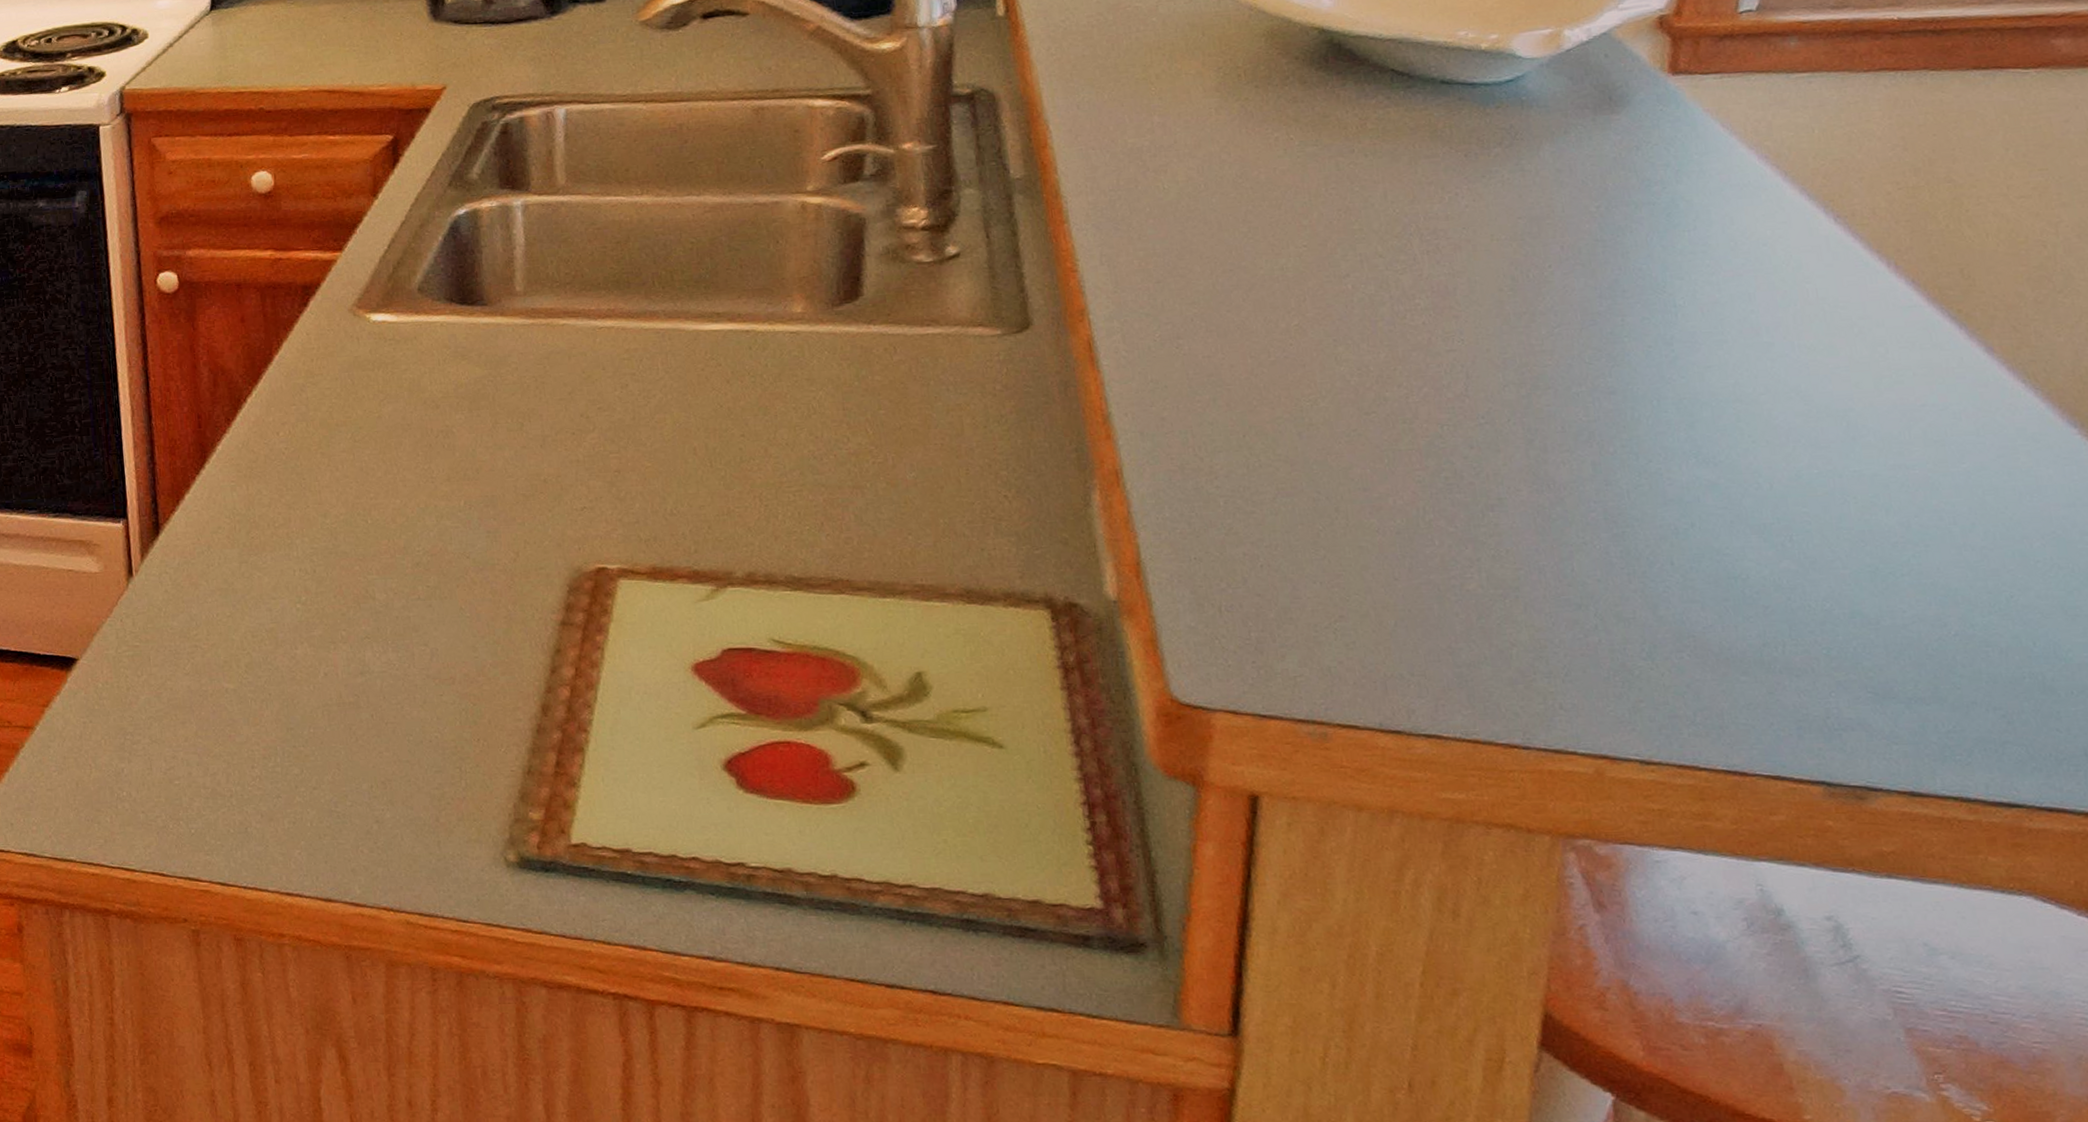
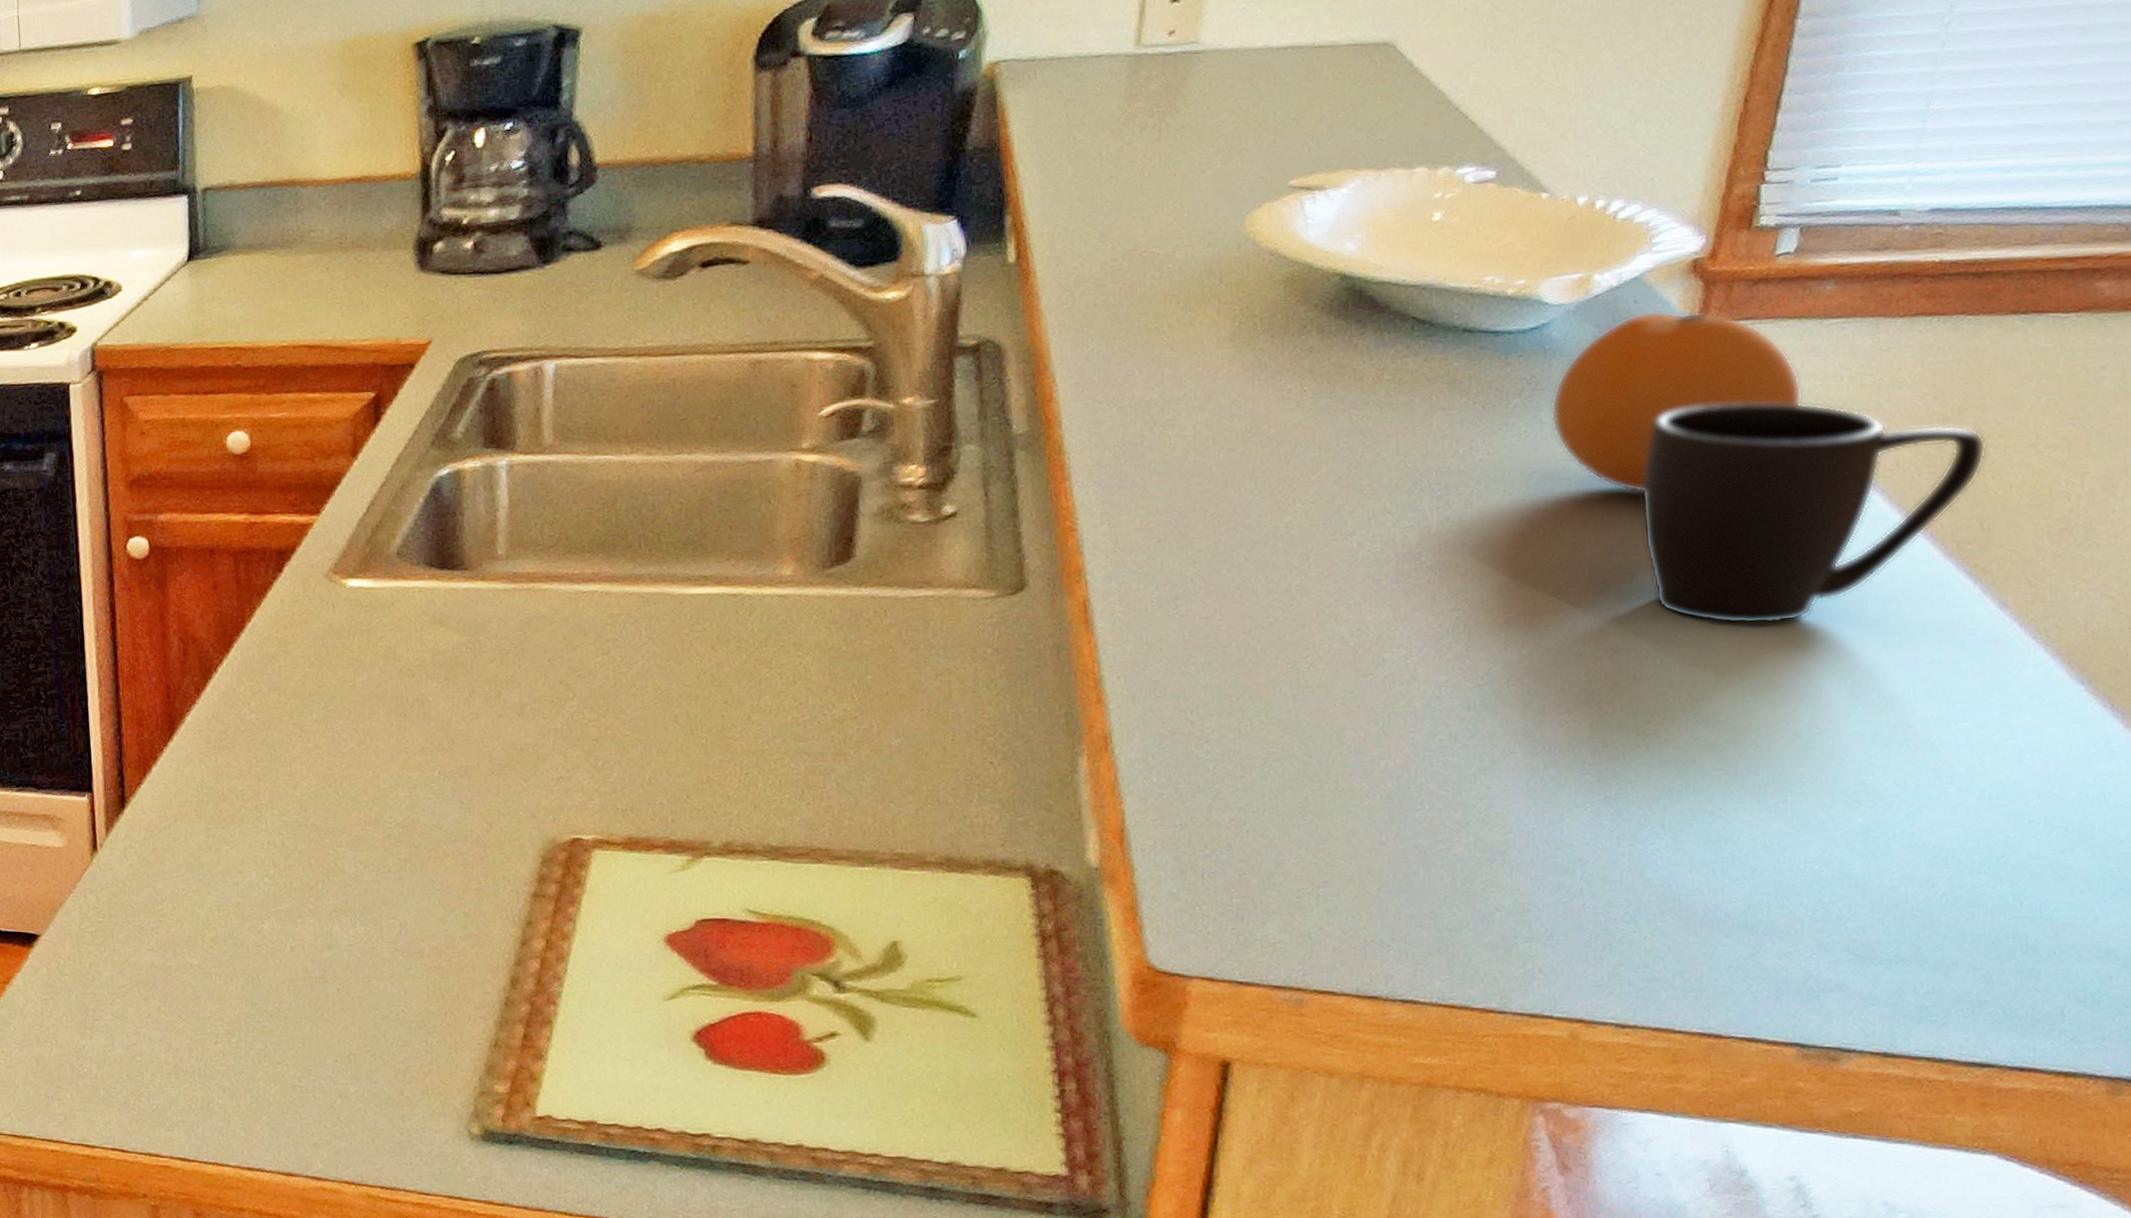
fruit: none [1531,64,1776,240] -> present [1551,310,1803,494]
mug: none [1625,151,1960,367] -> present [1640,401,1986,625]

